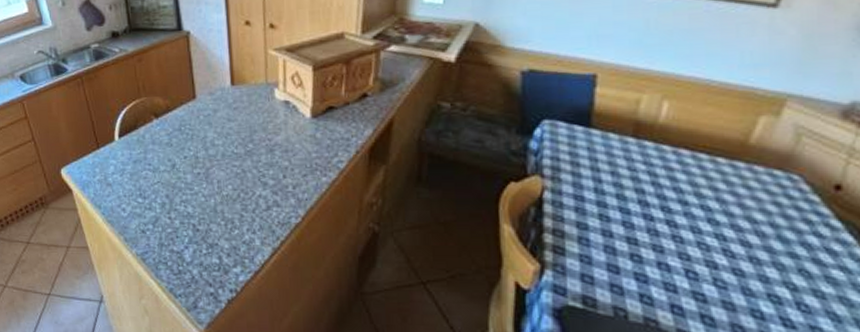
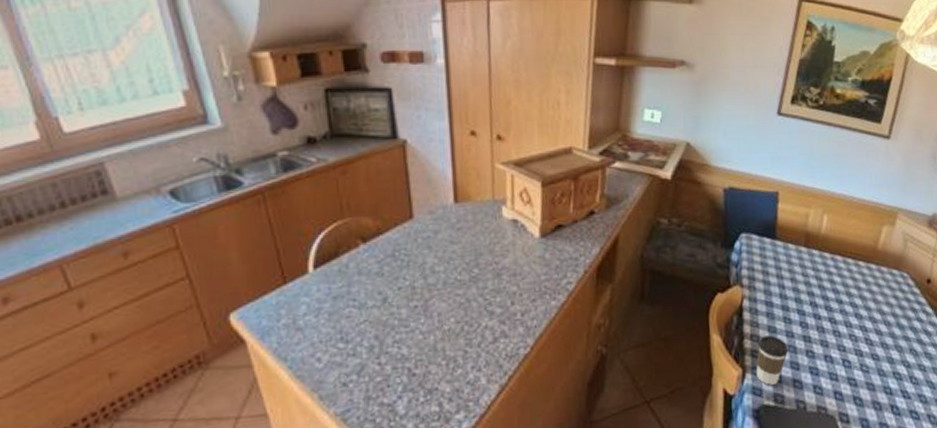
coffee cup: none [558,232,605,286] -> present [756,335,789,385]

